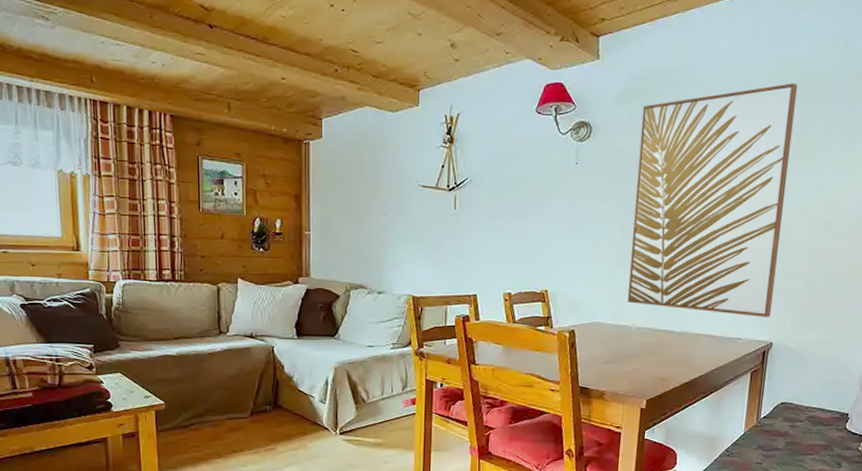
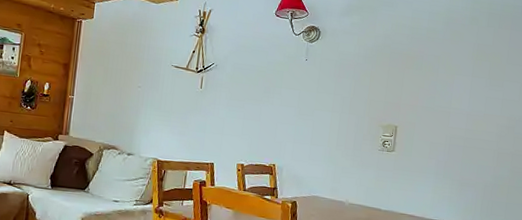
wall art: present [627,83,797,317] -> none [343,12,487,204]

